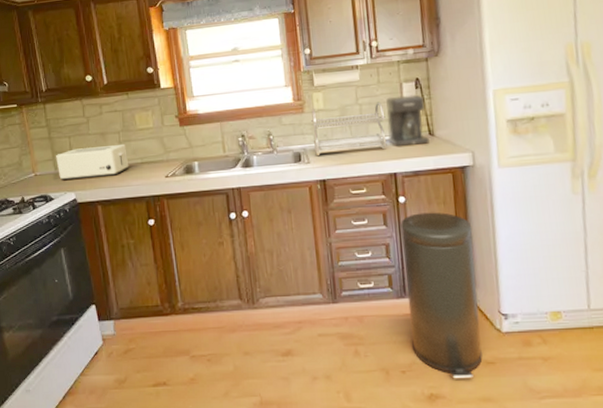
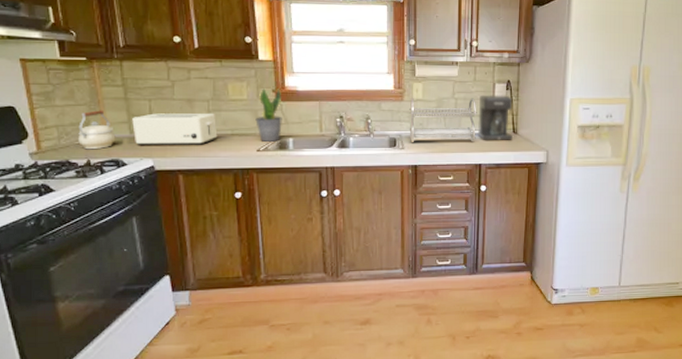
kettle: none [13,150,44,188] -> present [78,110,116,150]
potted plant: none [162,113,187,167] -> present [255,87,282,142]
pedal bin: present [401,212,482,379] -> none [478,201,539,343]

